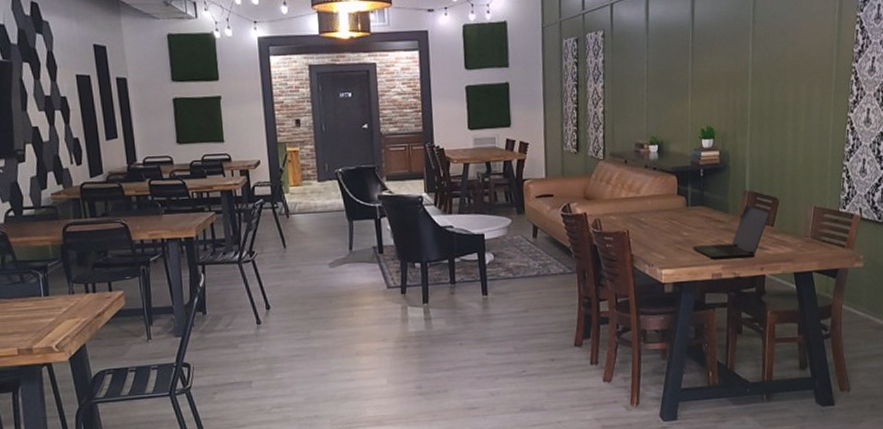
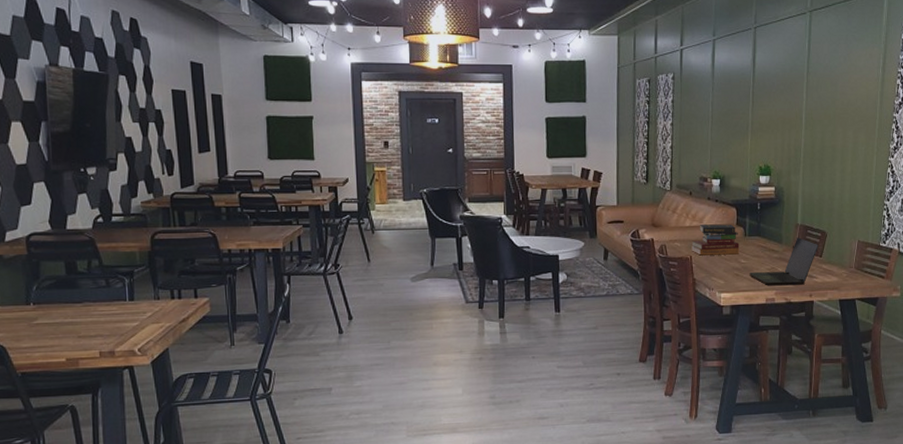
books: none [628,193,681,229] -> present [691,224,740,256]

